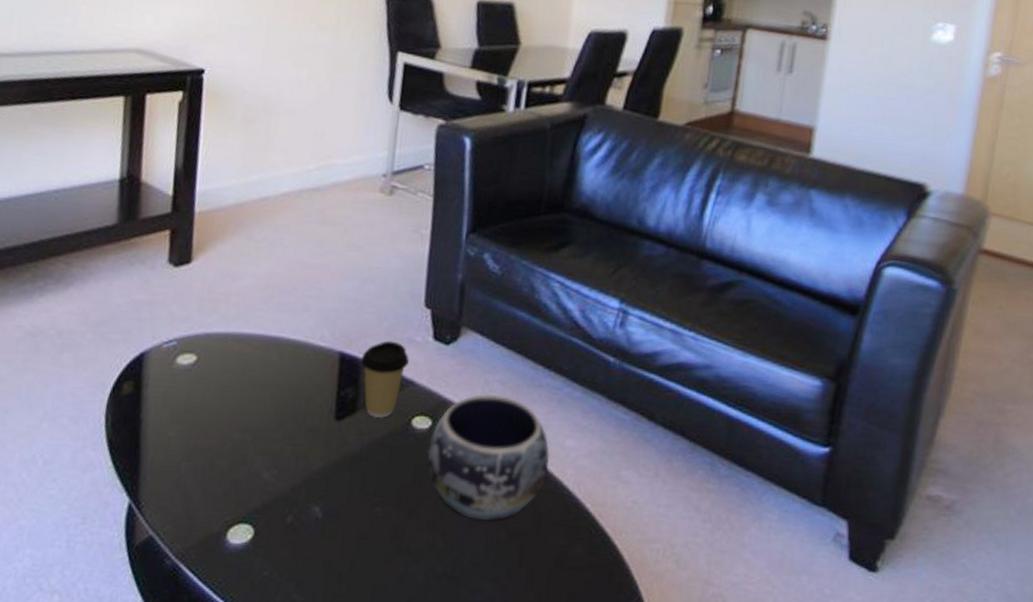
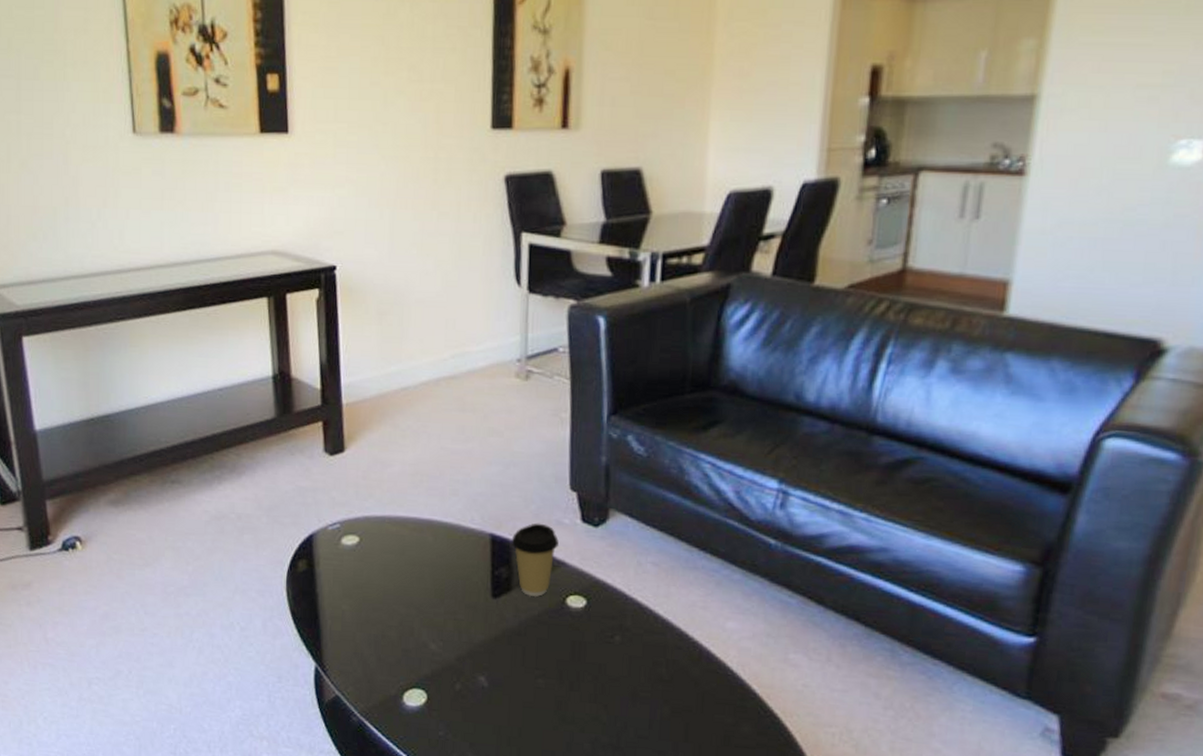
decorative bowl: present [426,393,549,522] -> none [583,575,710,698]

